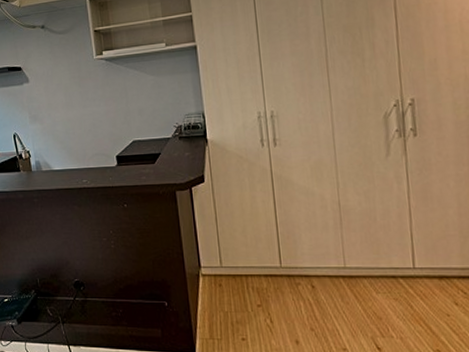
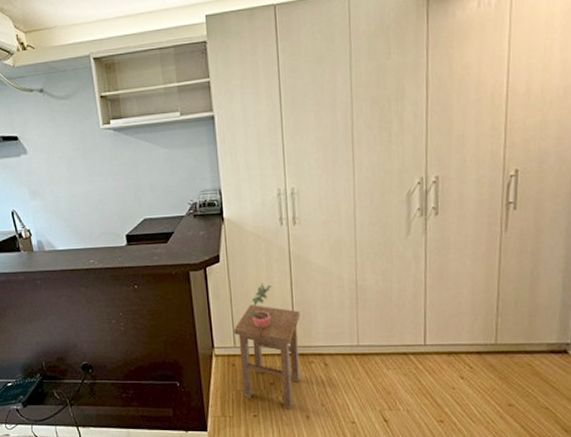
stool: none [220,223,288,334] -> present [234,304,301,410]
potted plant: none [233,203,256,251] -> present [248,283,271,331]

